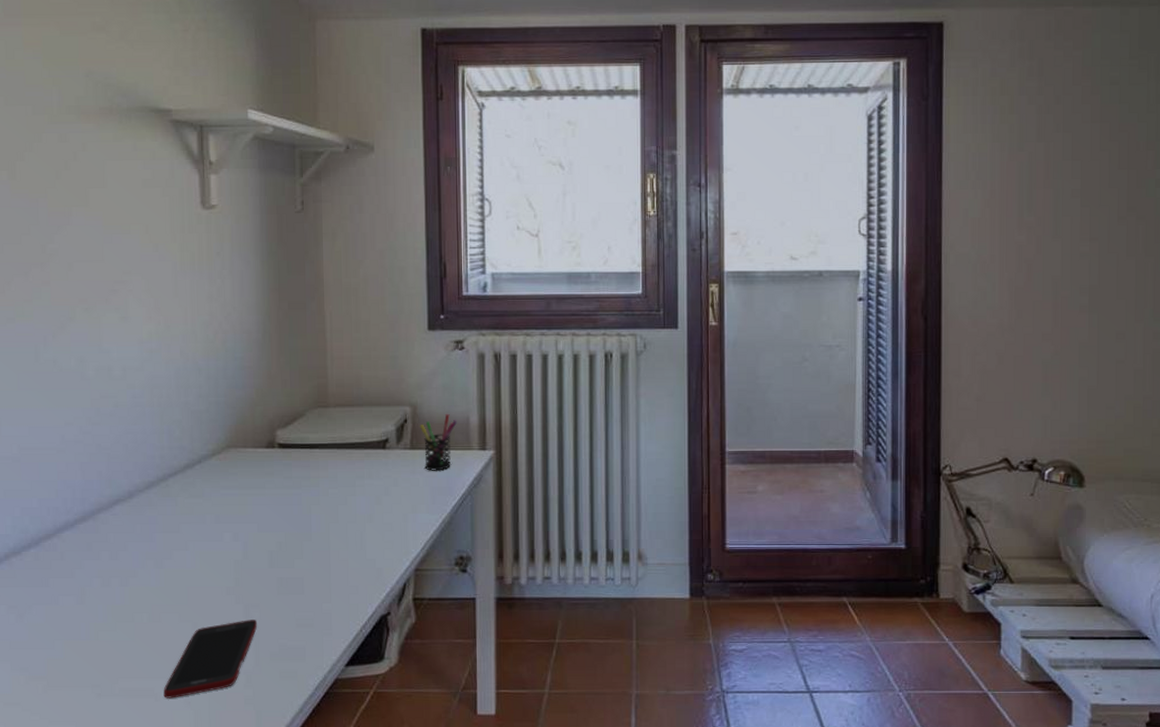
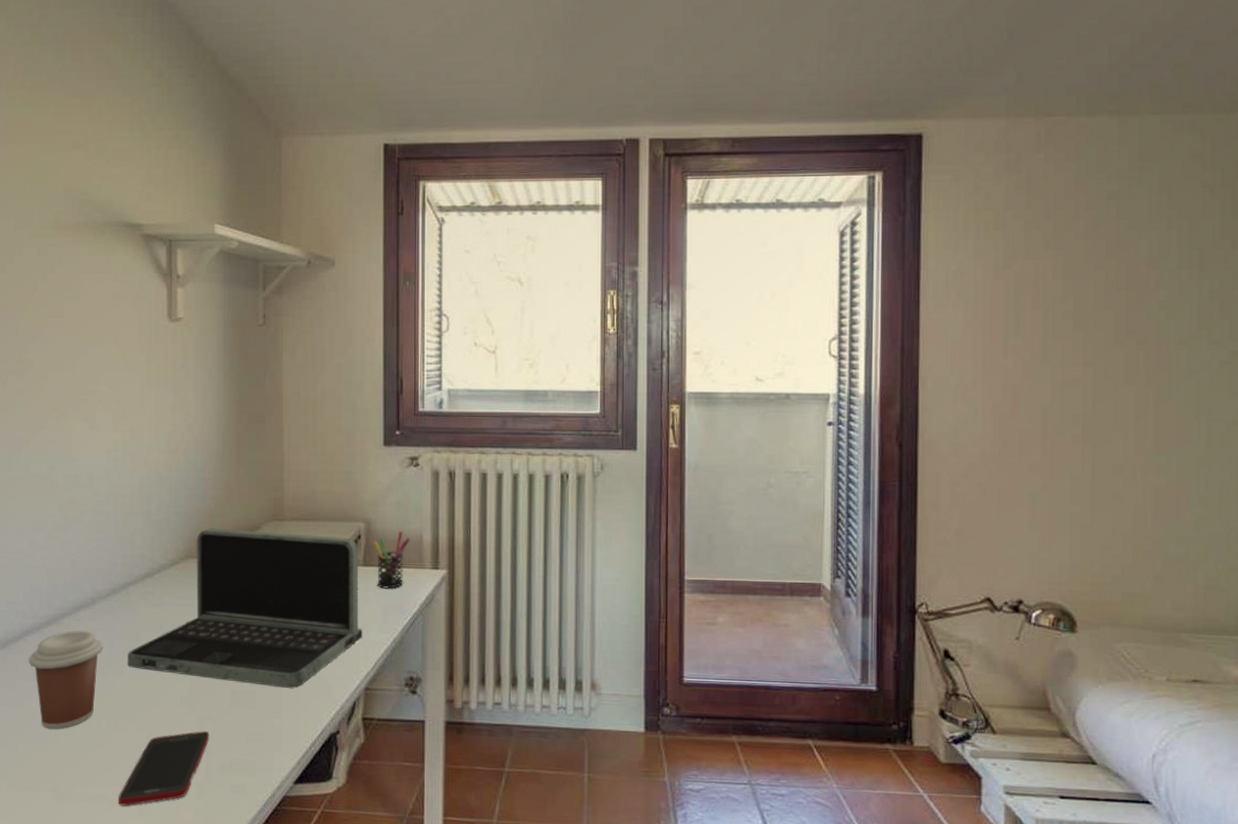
coffee cup: none [63,524,143,626] -> present [29,630,103,729]
laptop: none [169,417,412,572] -> present [128,528,363,688]

